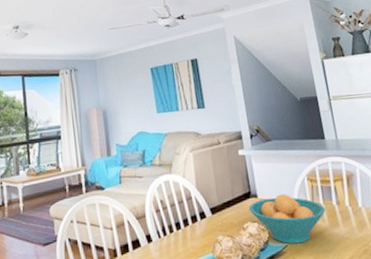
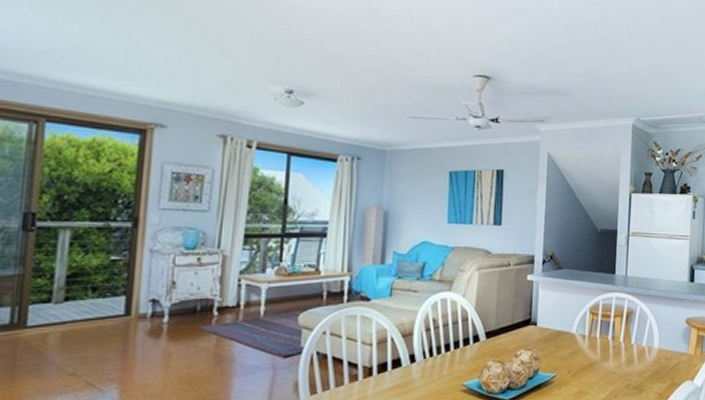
fruit bowl: present [248,193,326,244] -> none [525,324,600,375]

